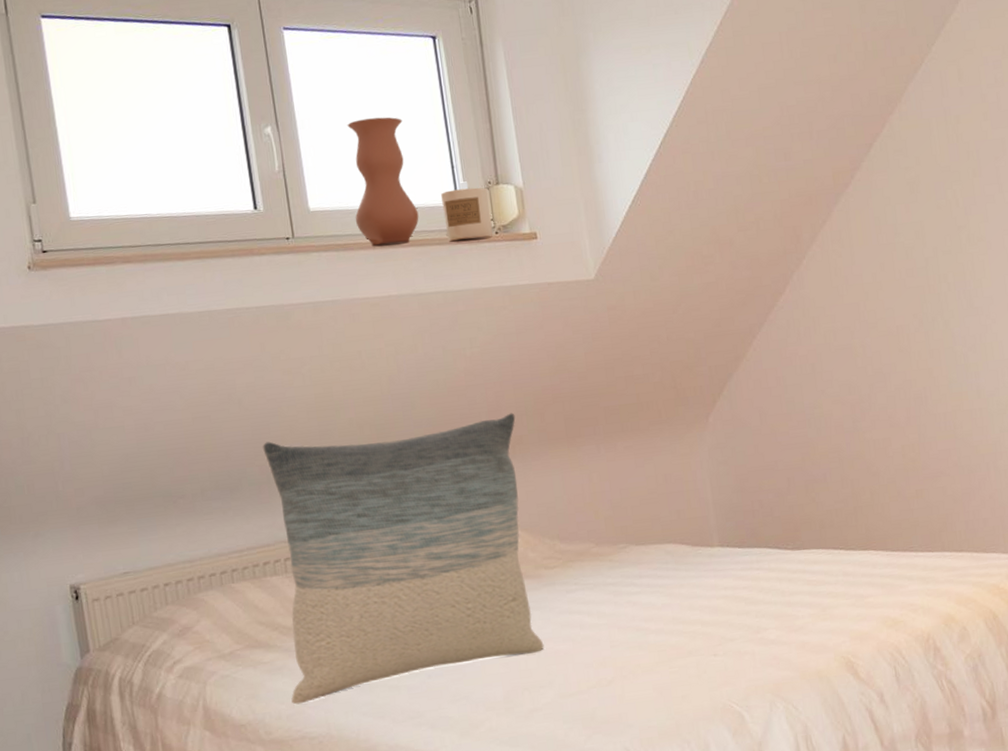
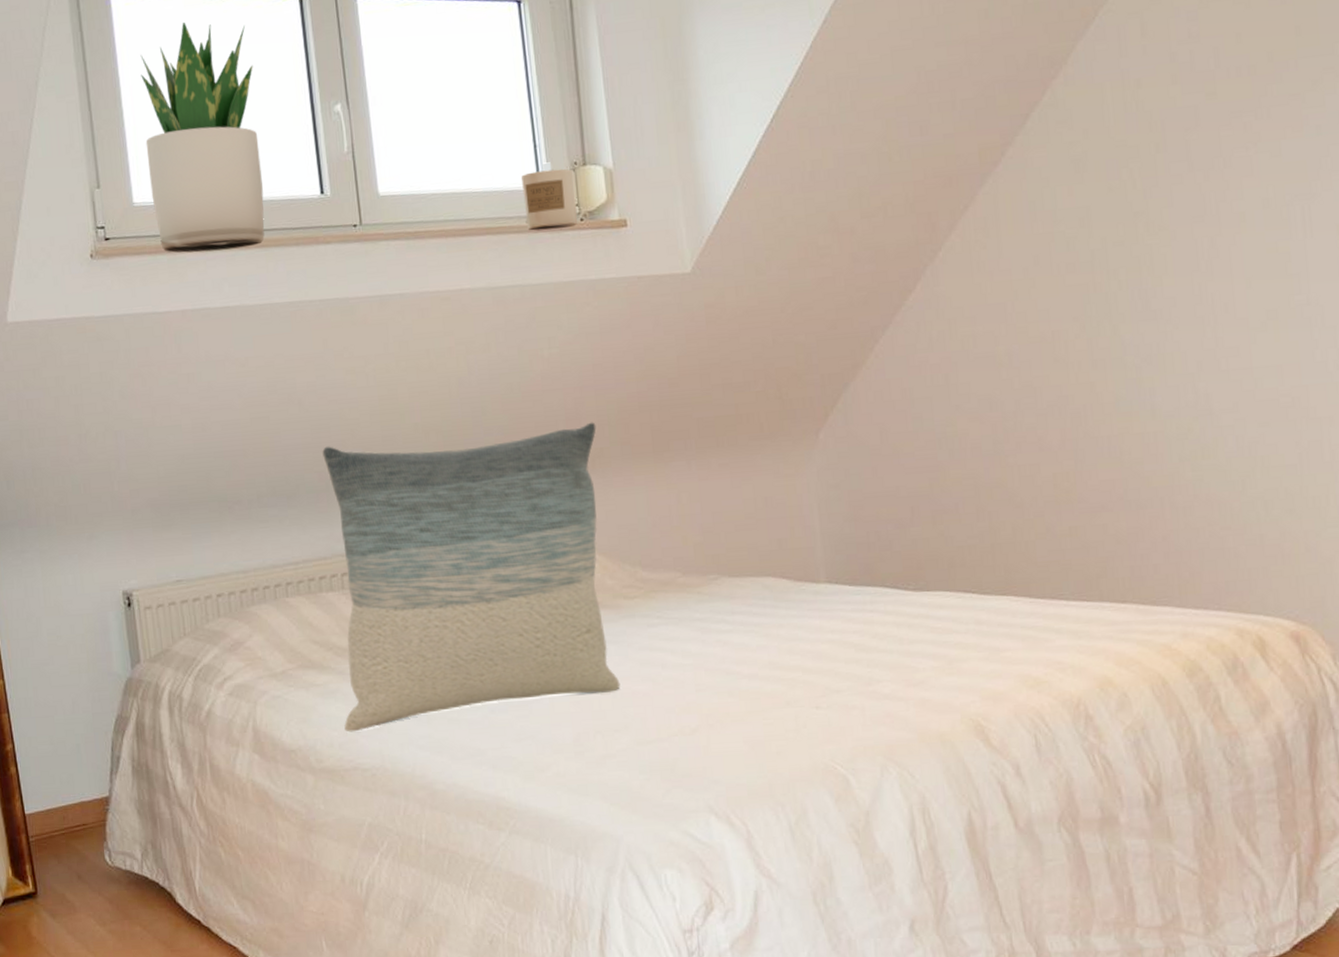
planter: none [73,49,201,265] -> present [140,23,265,253]
vase: present [347,117,419,248] -> none [422,91,497,236]

